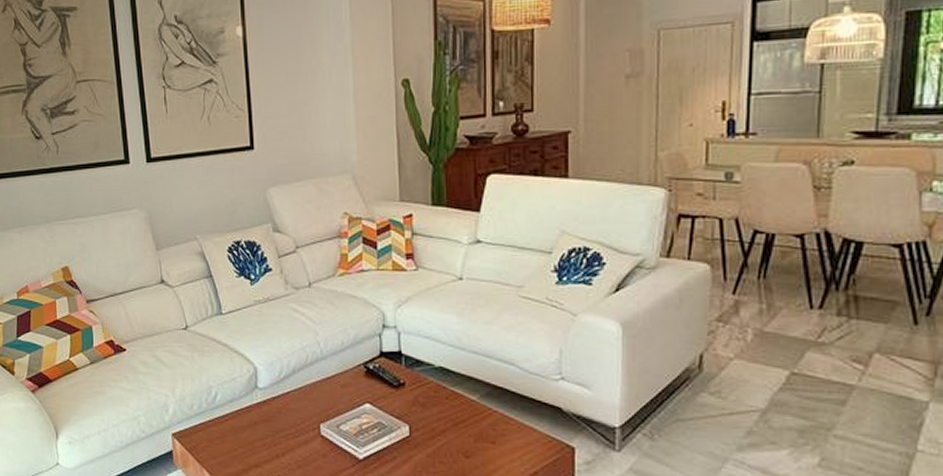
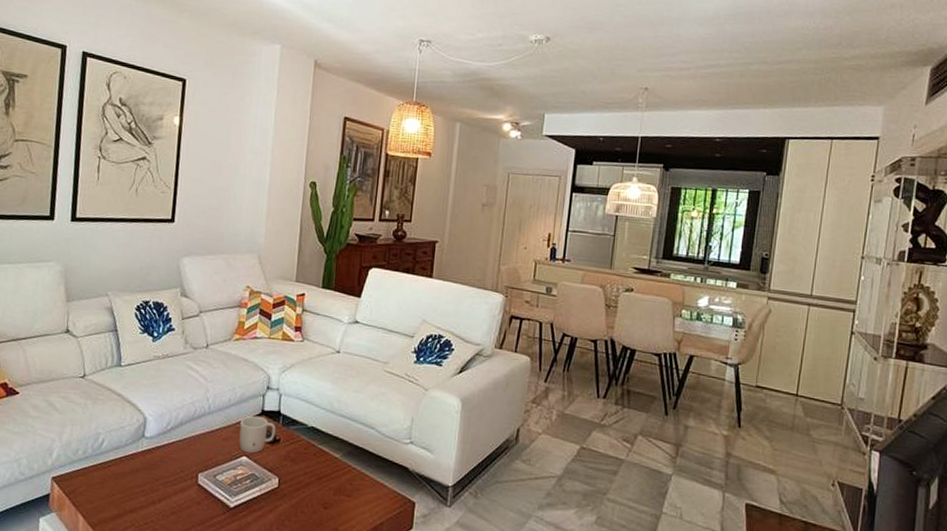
mug: none [358,358,399,400] -> present [238,415,276,454]

